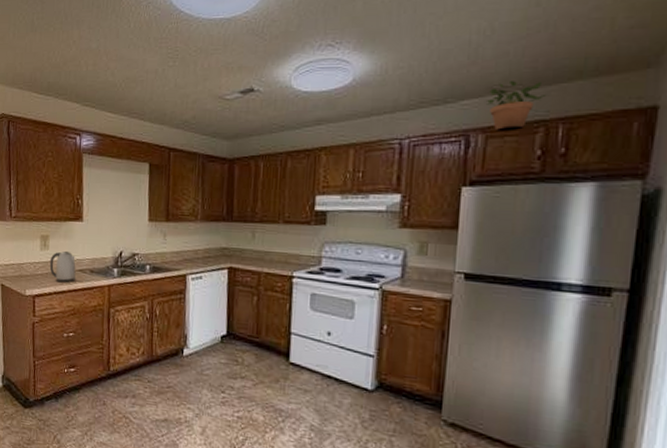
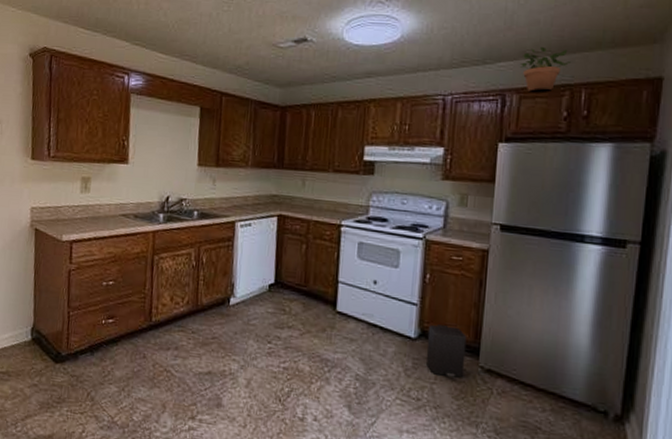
kettle: present [49,250,76,283] -> none [90,194,119,228]
pedal bin: none [383,376,428,431] -> present [425,324,467,378]

